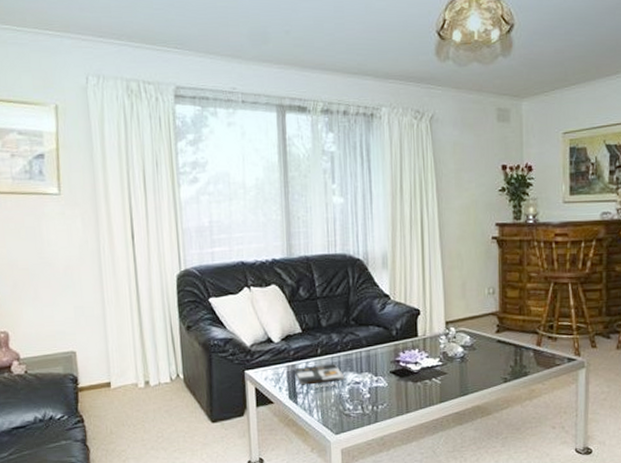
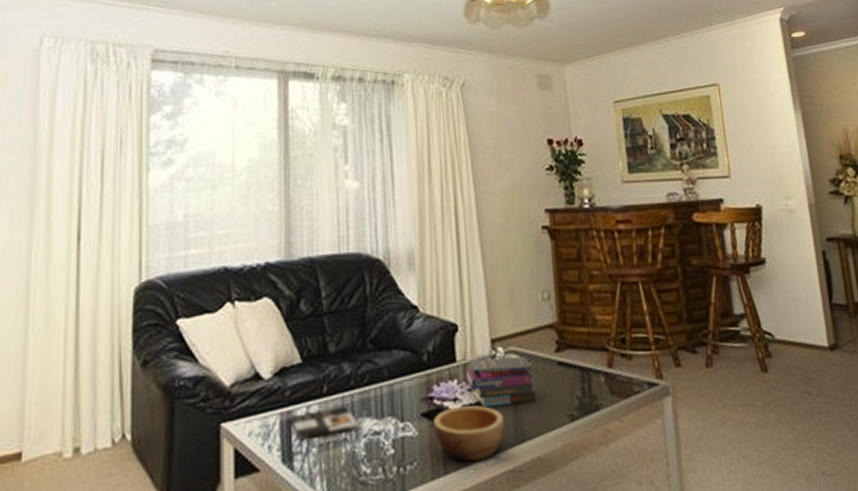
bowl: none [399,367,453,406] -> present [432,405,505,462]
books: none [425,335,479,370] -> present [465,356,537,408]

